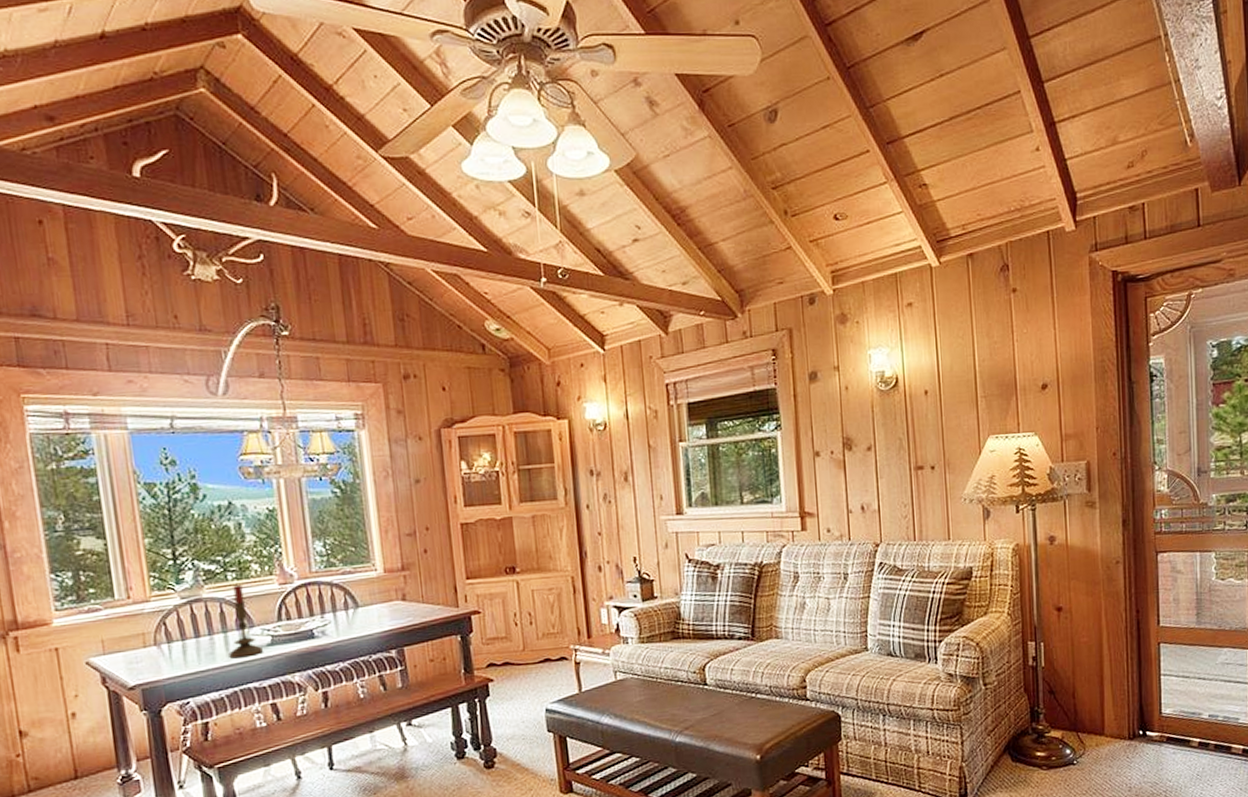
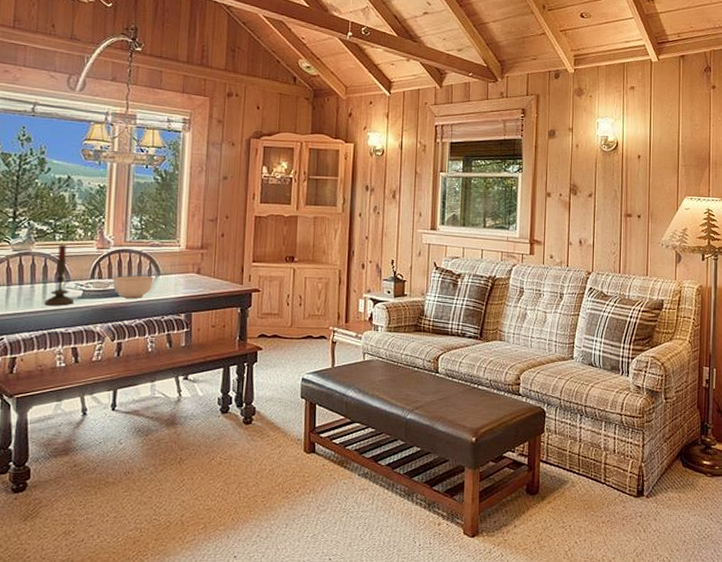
bowl: none [304,610,353,639] -> present [112,276,154,298]

